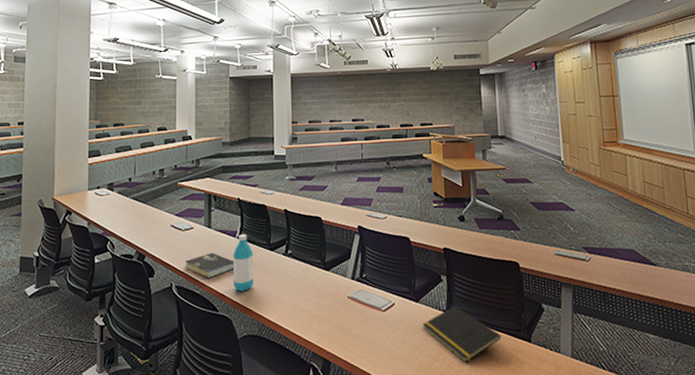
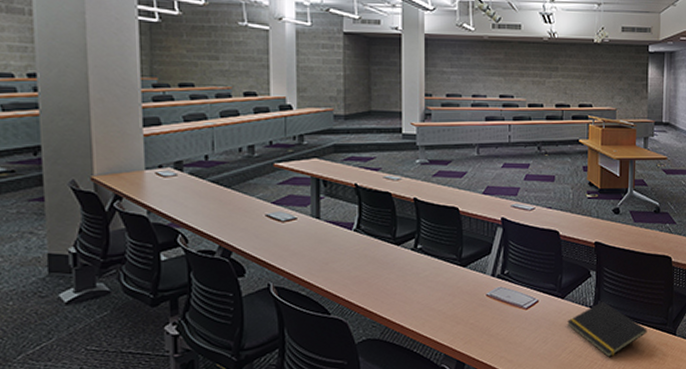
book: present [185,253,235,278] -> none [286,248,351,277]
water bottle: present [232,234,253,292] -> none [348,226,375,292]

